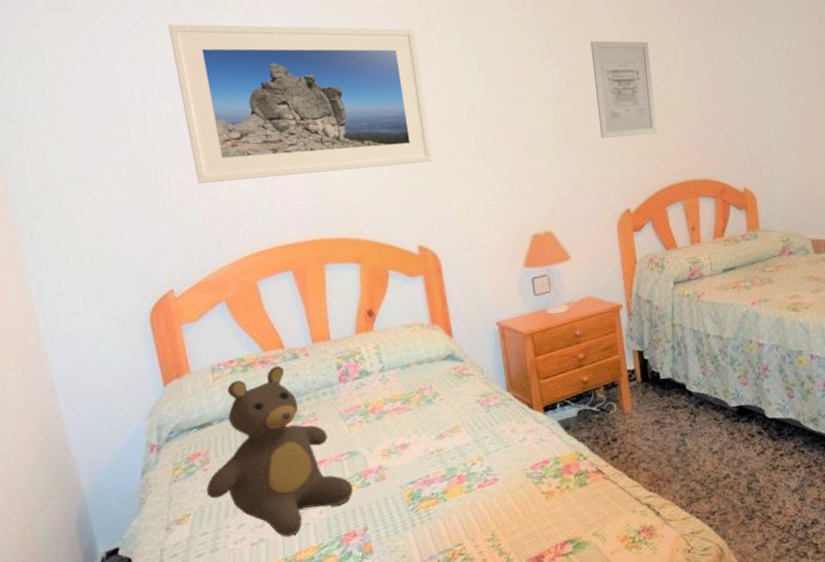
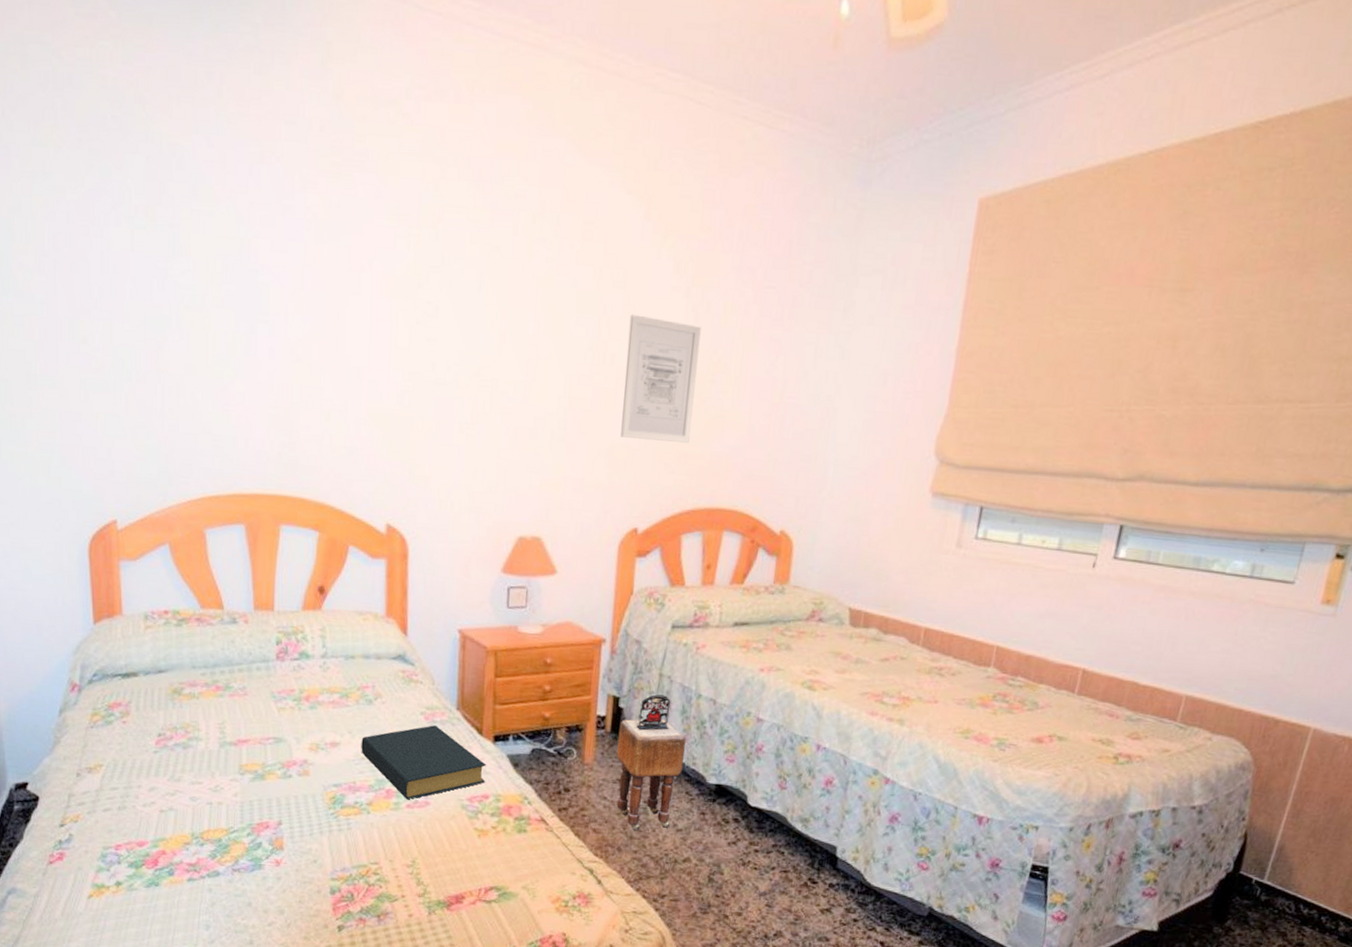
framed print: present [168,24,433,184] -> none [150,213,425,428]
teddy bear: present [206,365,353,537] -> none [123,626,273,812]
hardback book: none [427,409,544,481] -> present [361,725,487,800]
stool: none [647,341,707,462] -> present [616,694,686,831]

